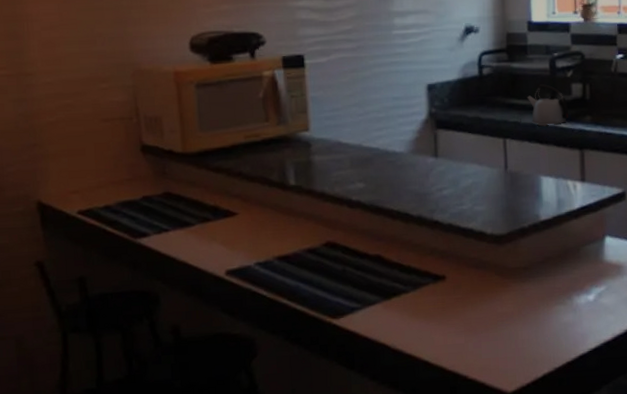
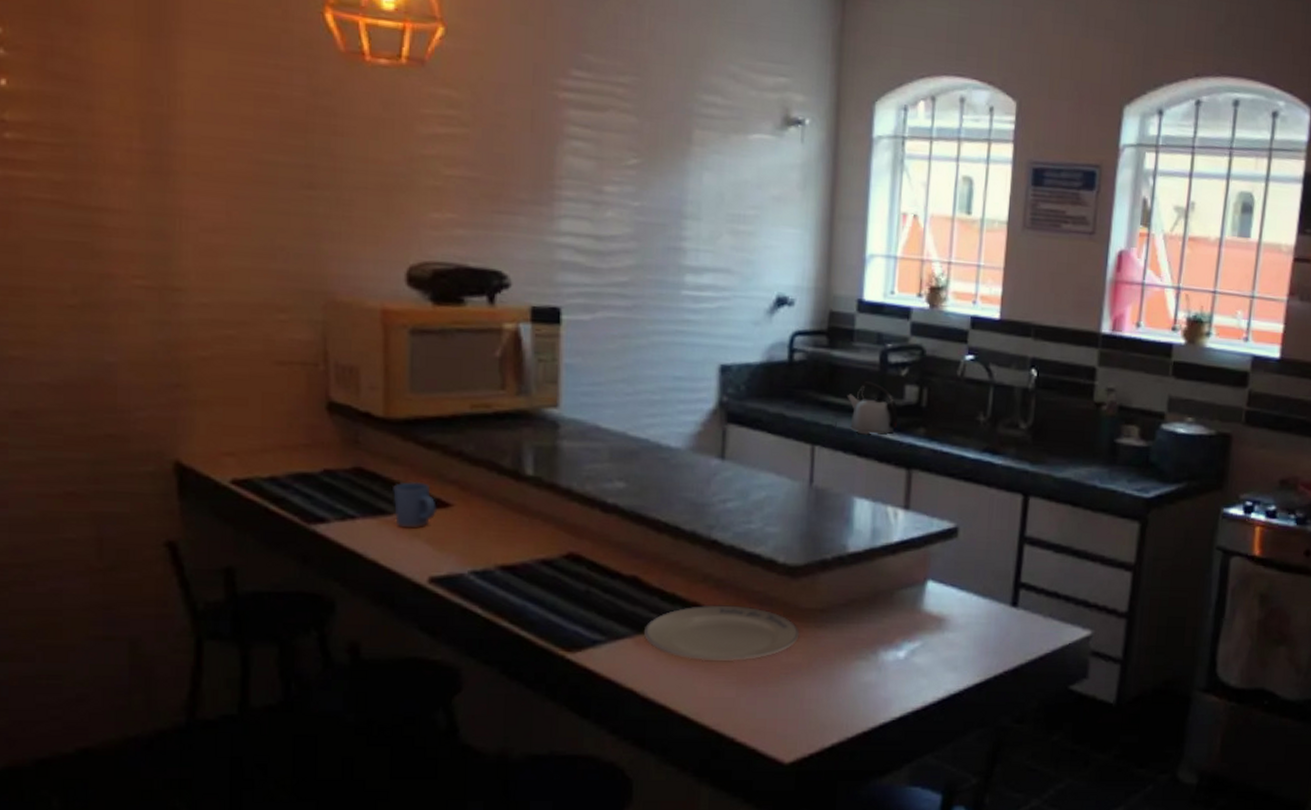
mug: none [193,199,227,235] -> present [393,482,437,528]
plate: none [389,270,509,317] -> present [643,605,800,661]

